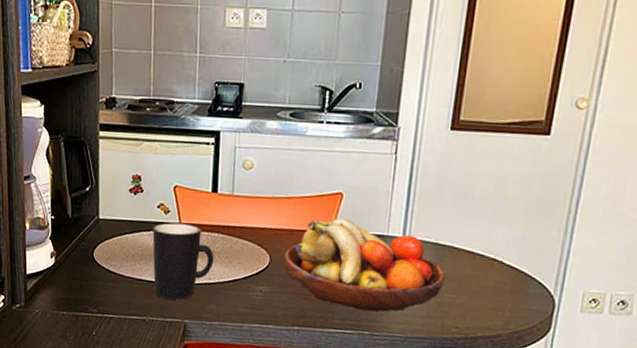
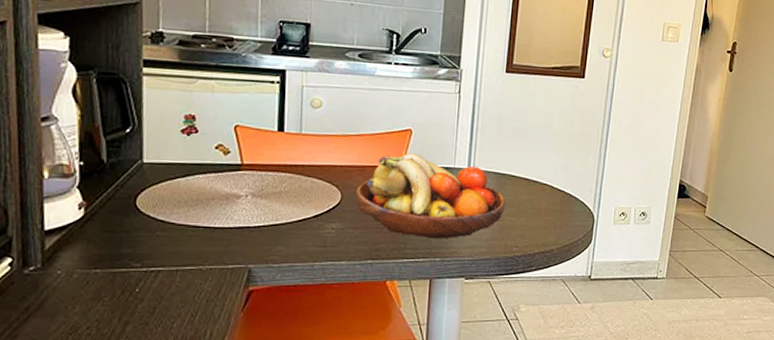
mug: present [152,223,215,300] -> none [210,164,282,244]

